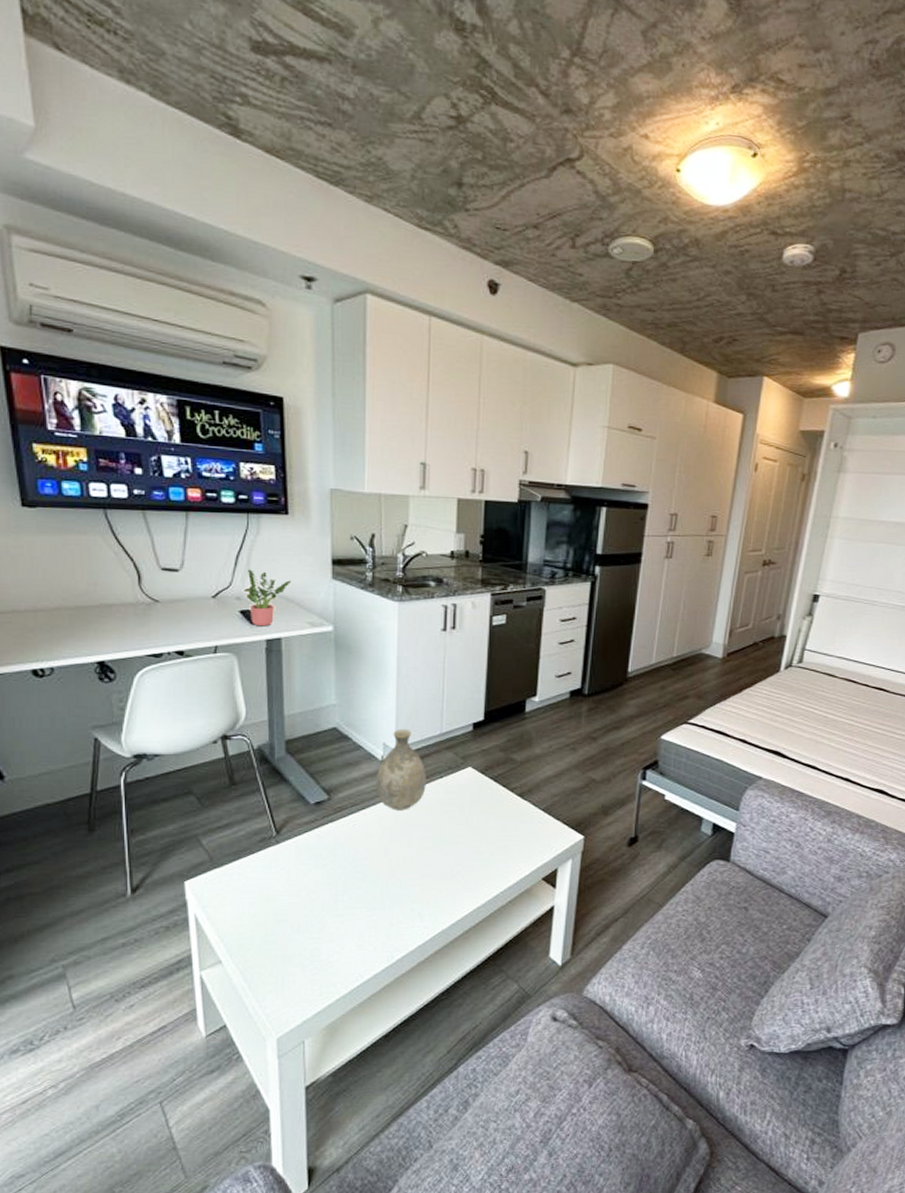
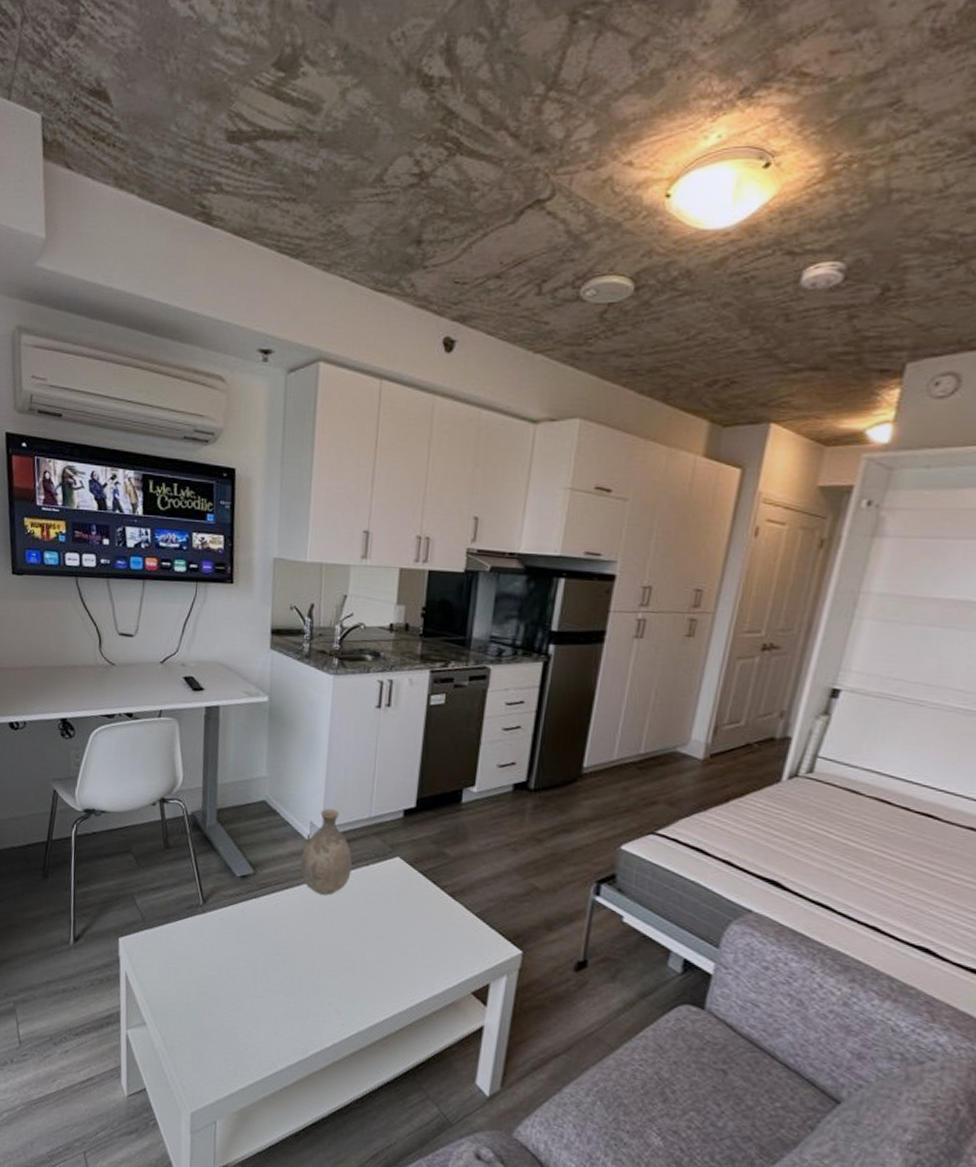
potted plant: present [244,569,291,627] -> none [188,636,231,694]

